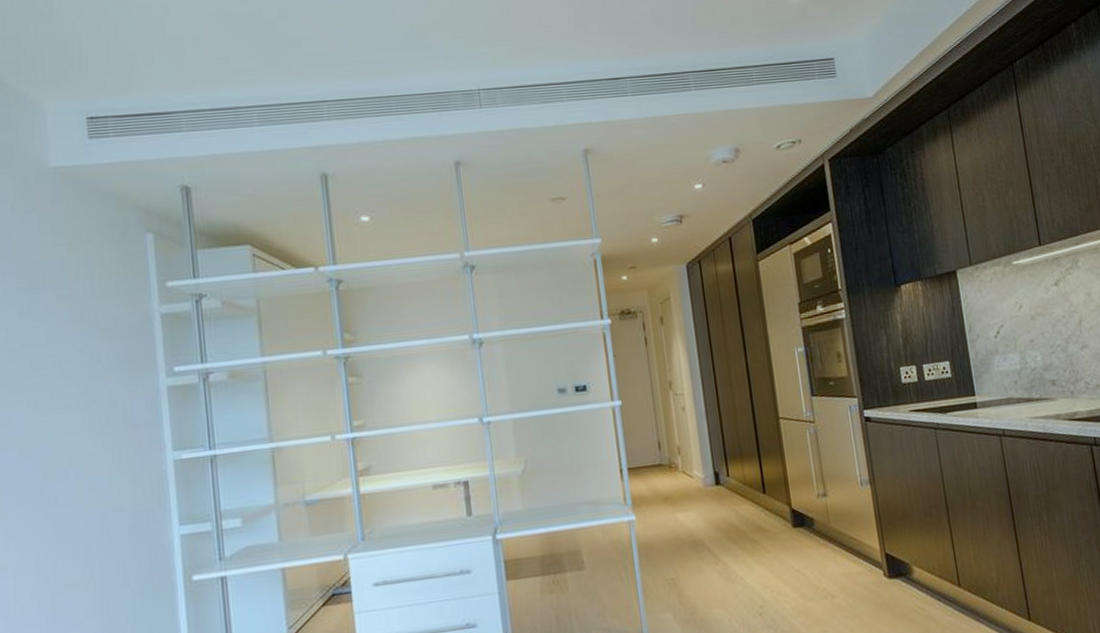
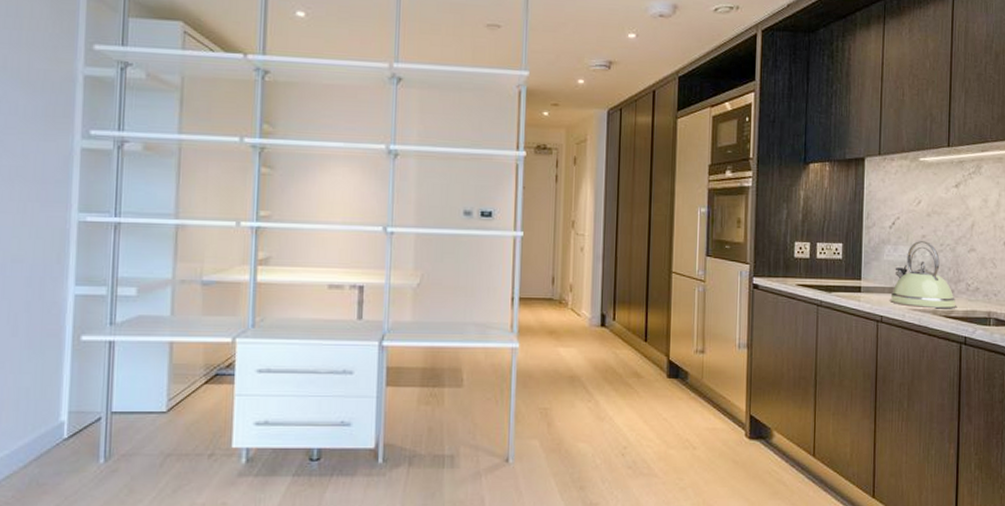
kettle: none [1008,345,1080,415] -> present [890,241,957,309]

